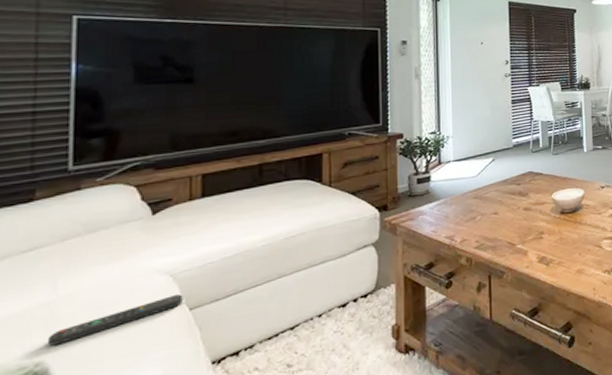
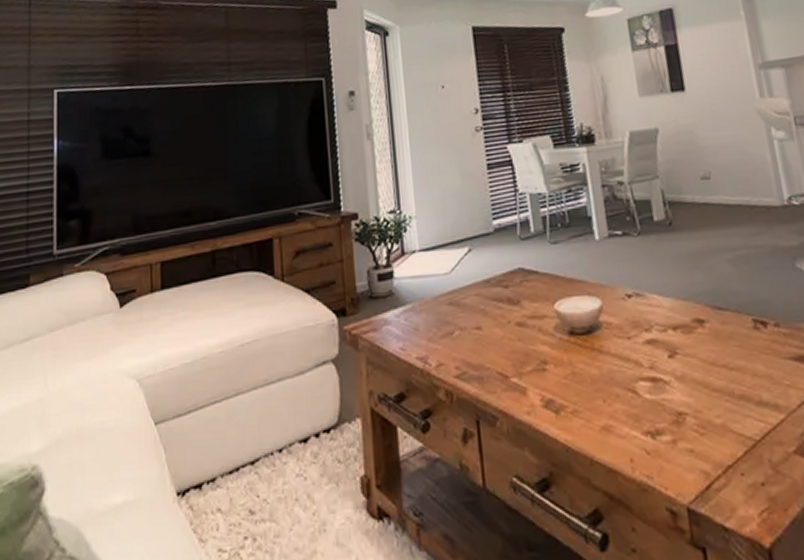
remote control: present [47,294,183,346] -> none [40,404,149,449]

